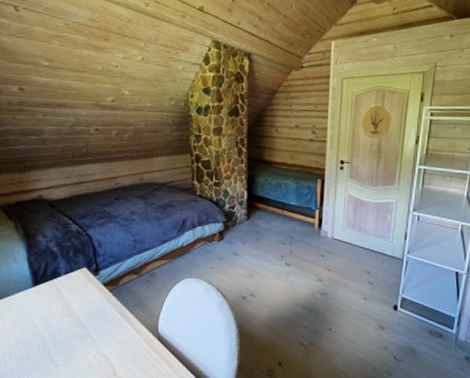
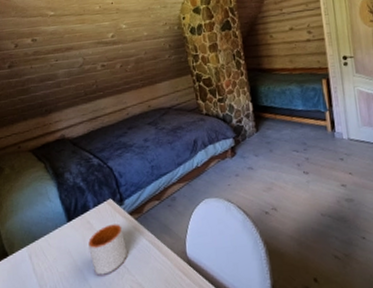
mug: none [53,293,96,343] -> present [88,224,127,275]

